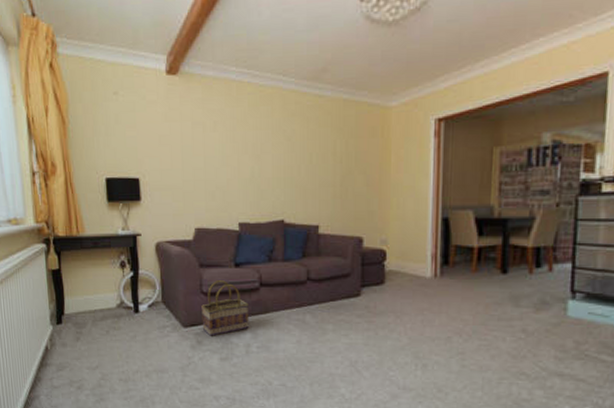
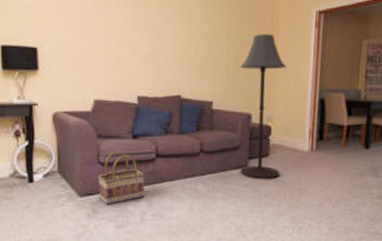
floor lamp: none [348,148,402,310] -> present [240,34,287,180]

